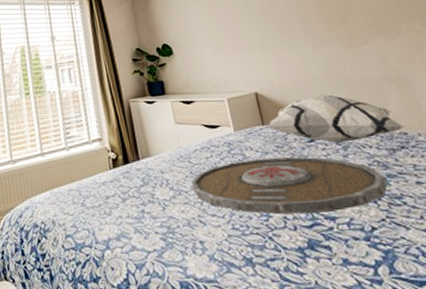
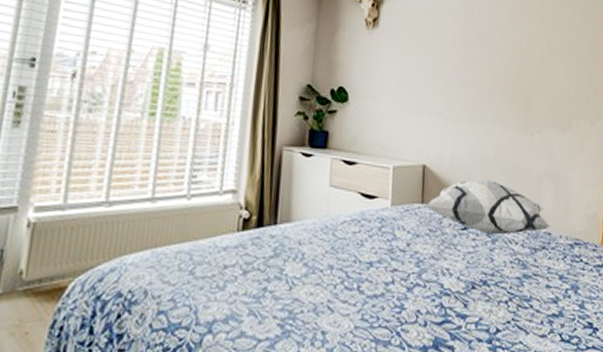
serving tray: present [191,157,387,215] -> none [330,240,521,310]

